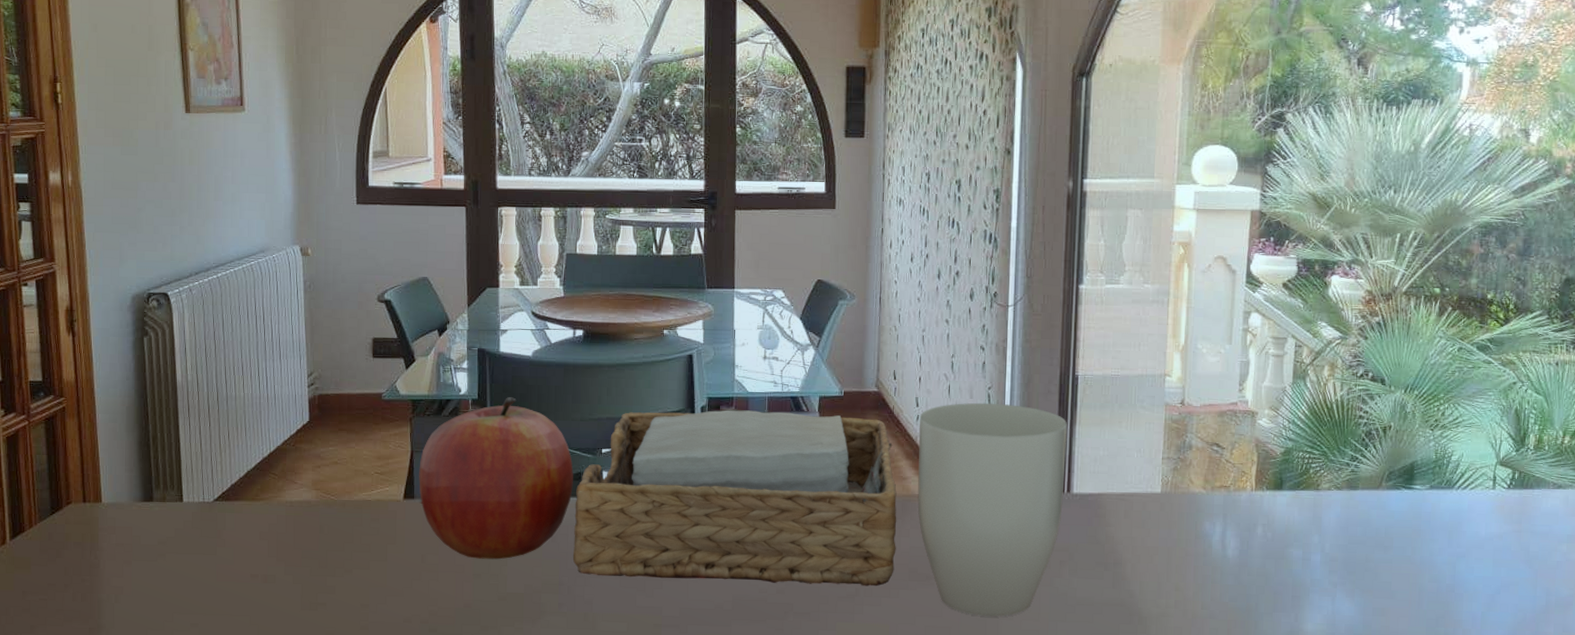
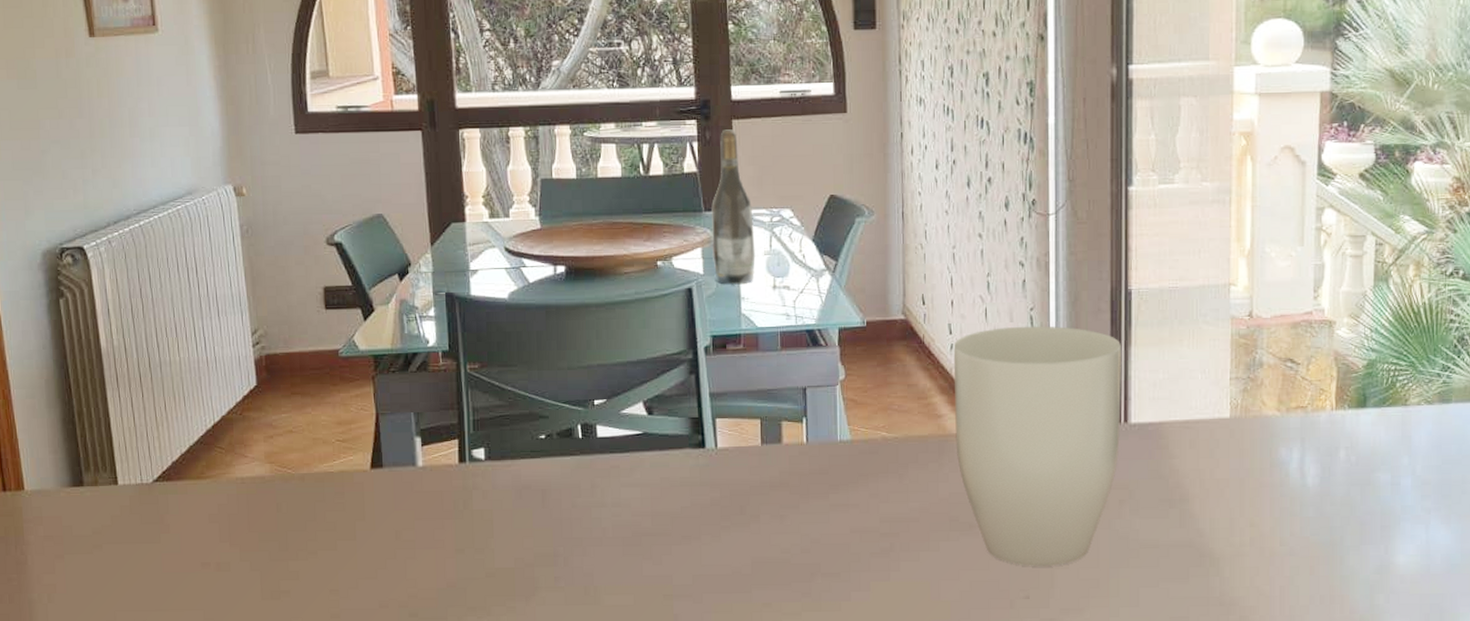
fruit: present [419,397,573,560] -> none [386,347,564,532]
napkin holder: present [572,410,897,587] -> none [567,348,934,544]
wine bottle: none [712,218,750,353] -> present [711,129,756,284]

